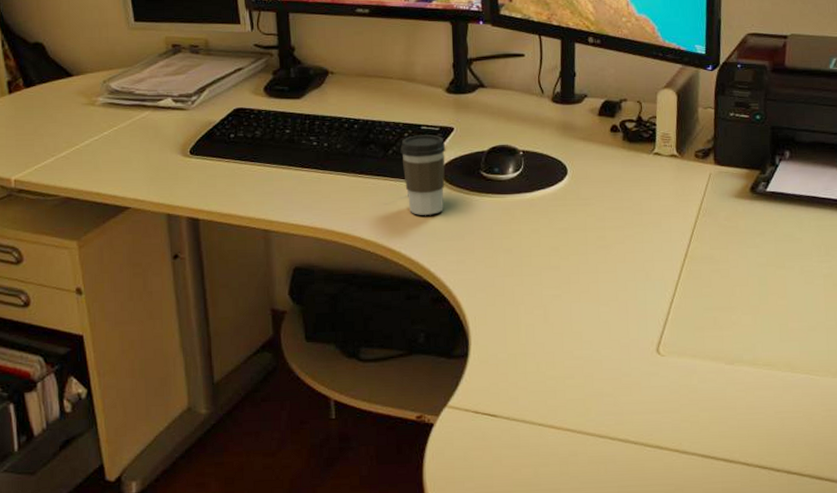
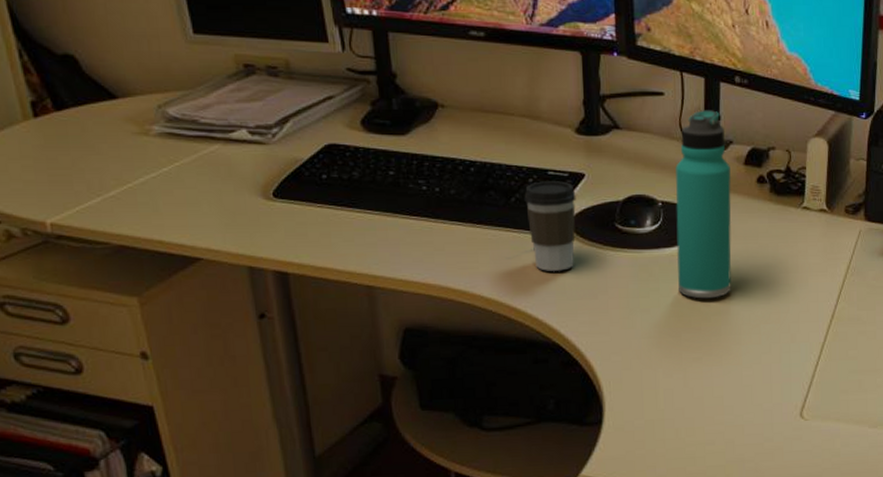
thermos bottle: none [534,68,588,240] -> present [674,110,732,299]

